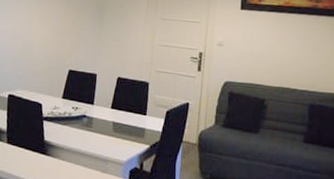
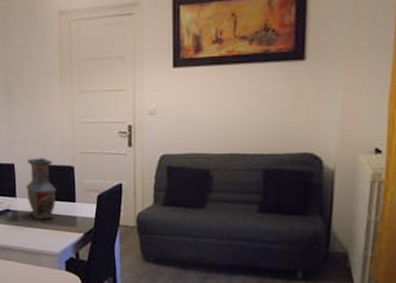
vase: none [104,71,131,128] -> present [26,158,56,219]

